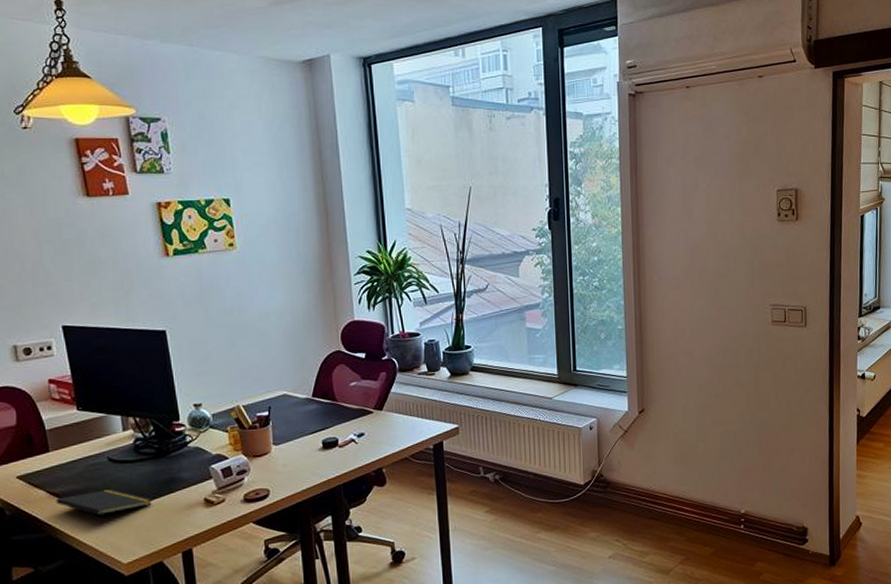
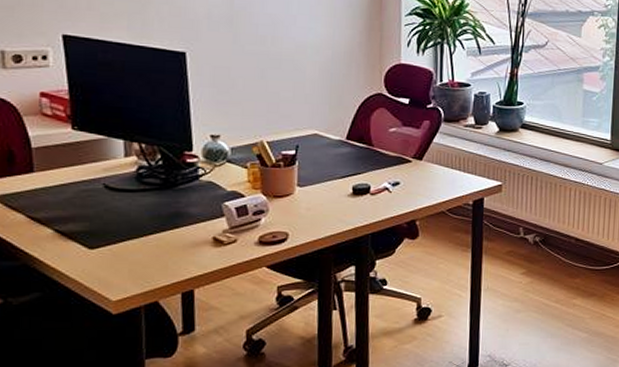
notepad: present [56,489,152,525] -> none [36,219,152,257]

